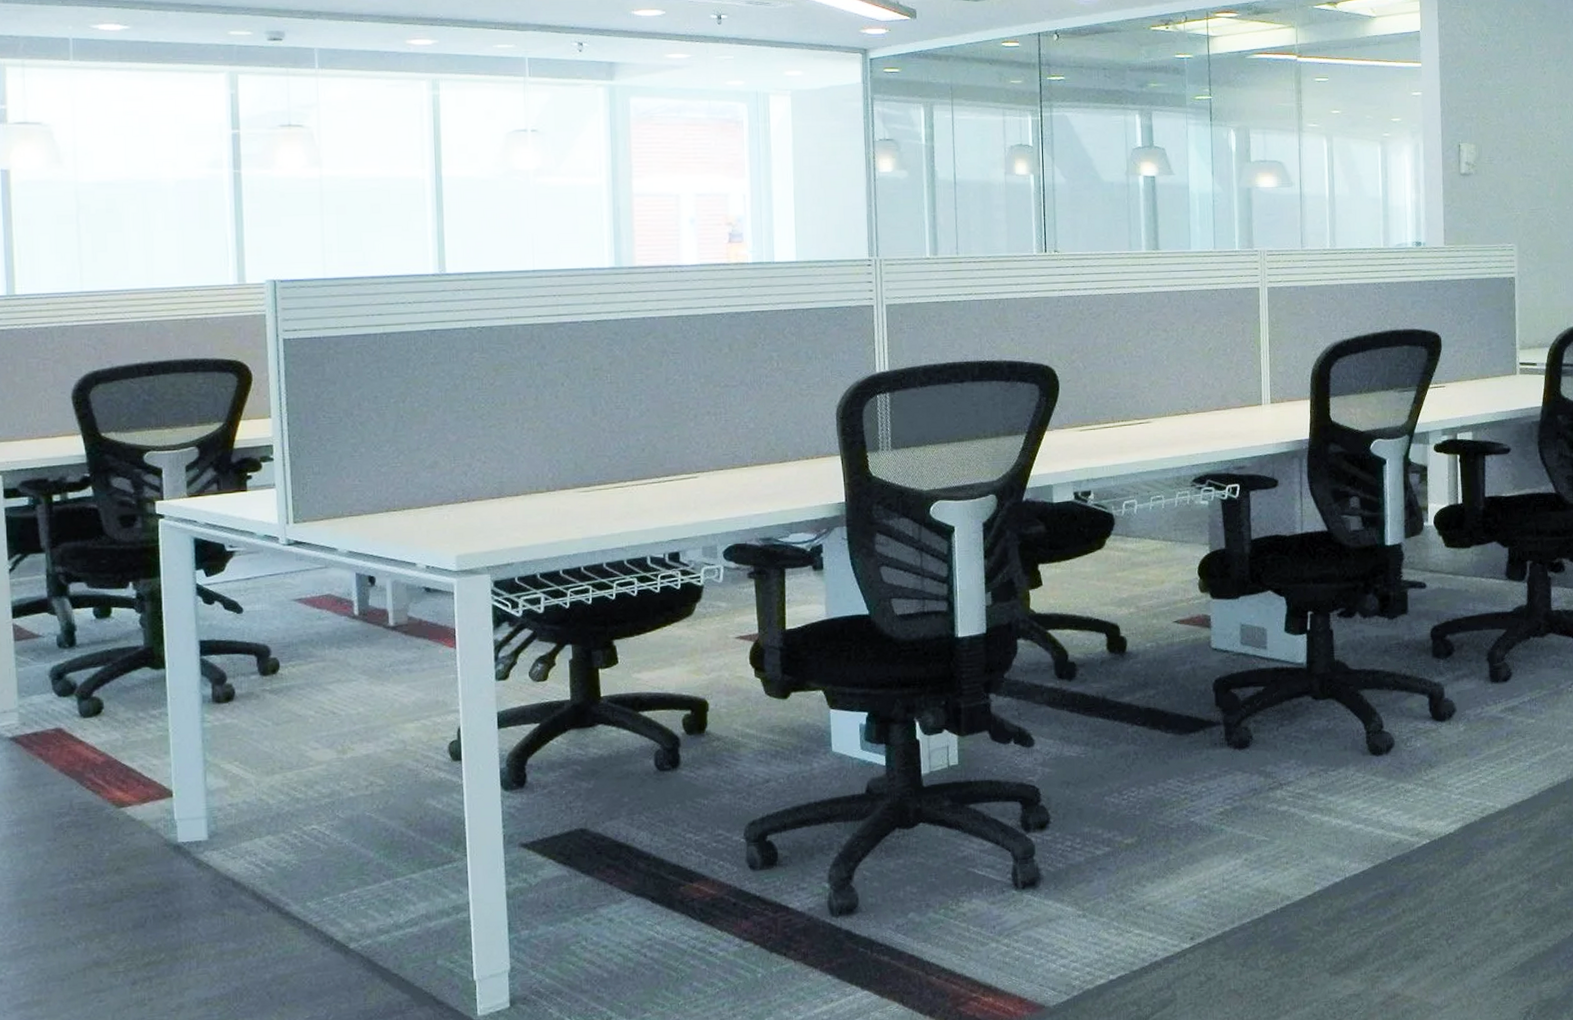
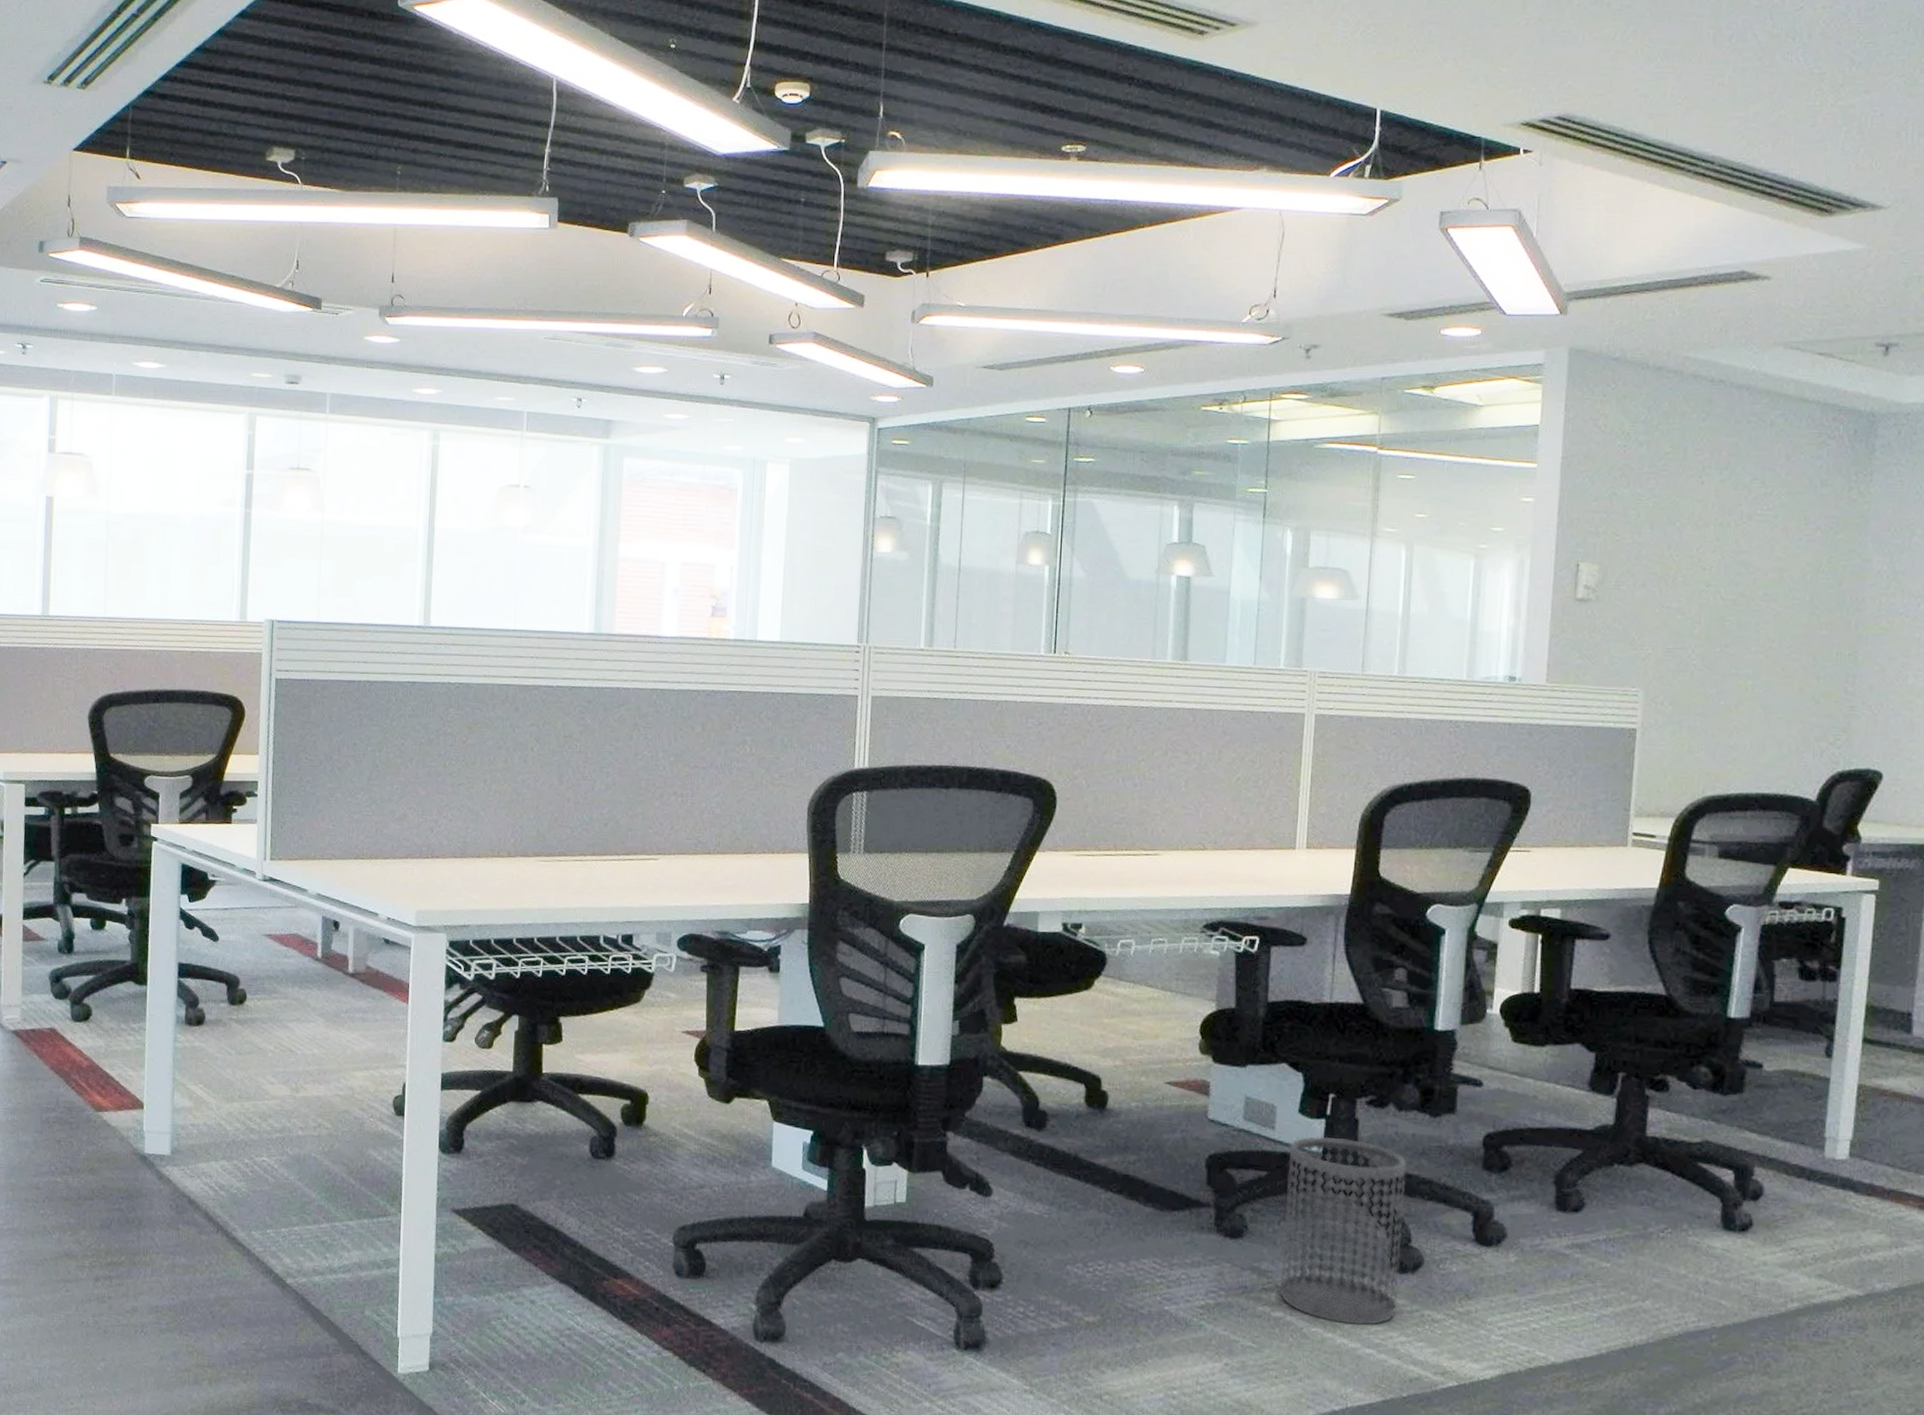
wastebasket: none [1280,648,1377,807] -> present [1280,1136,1407,1325]

